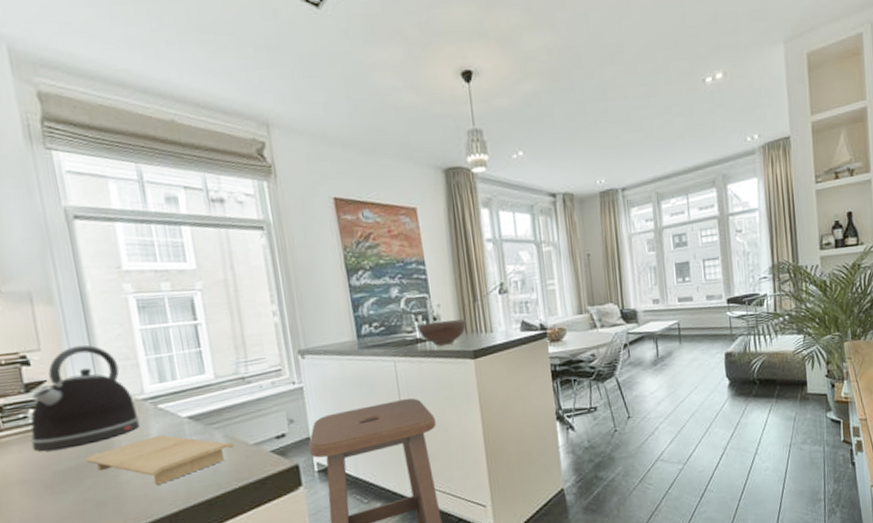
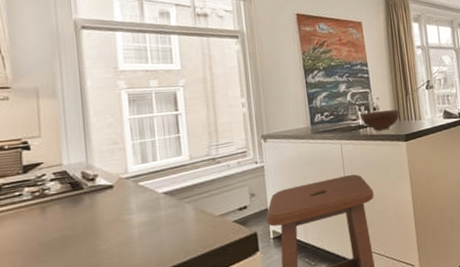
kettle: present [29,345,140,451] -> none [22,132,122,225]
cutting board: present [84,435,235,485] -> none [69,208,203,253]

